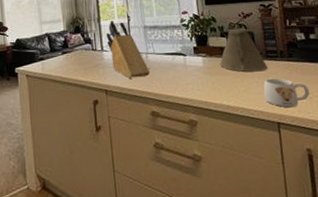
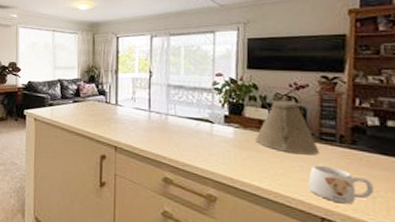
knife block: present [106,20,150,79] -> none [122,73,167,140]

